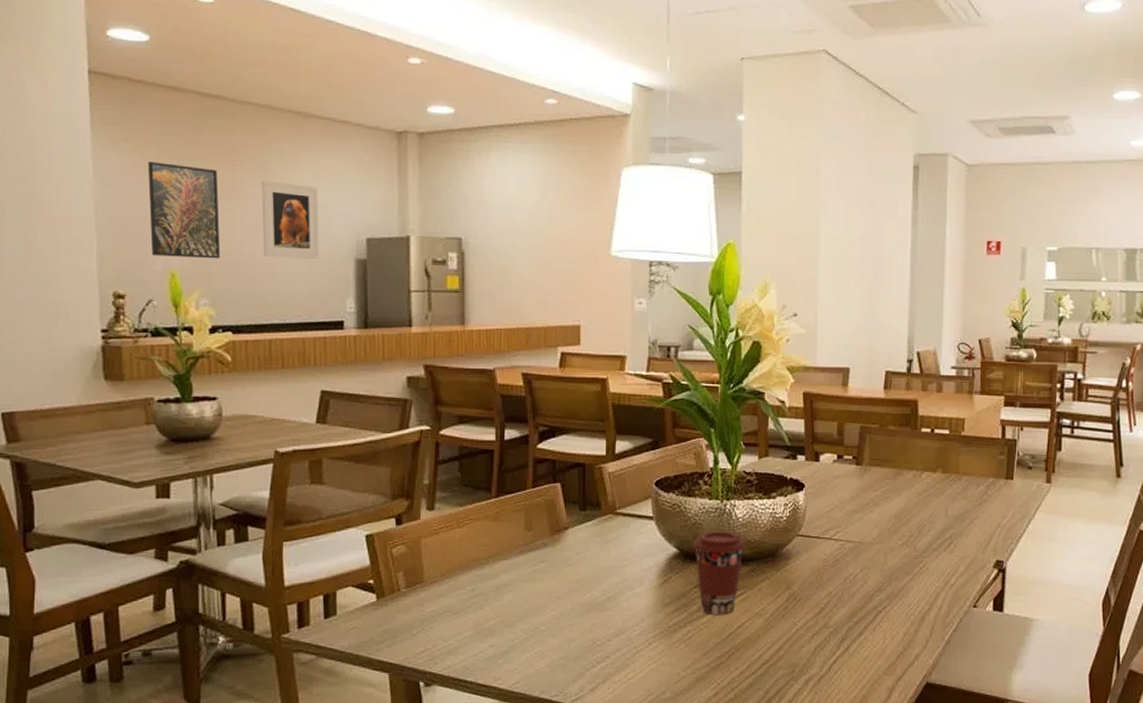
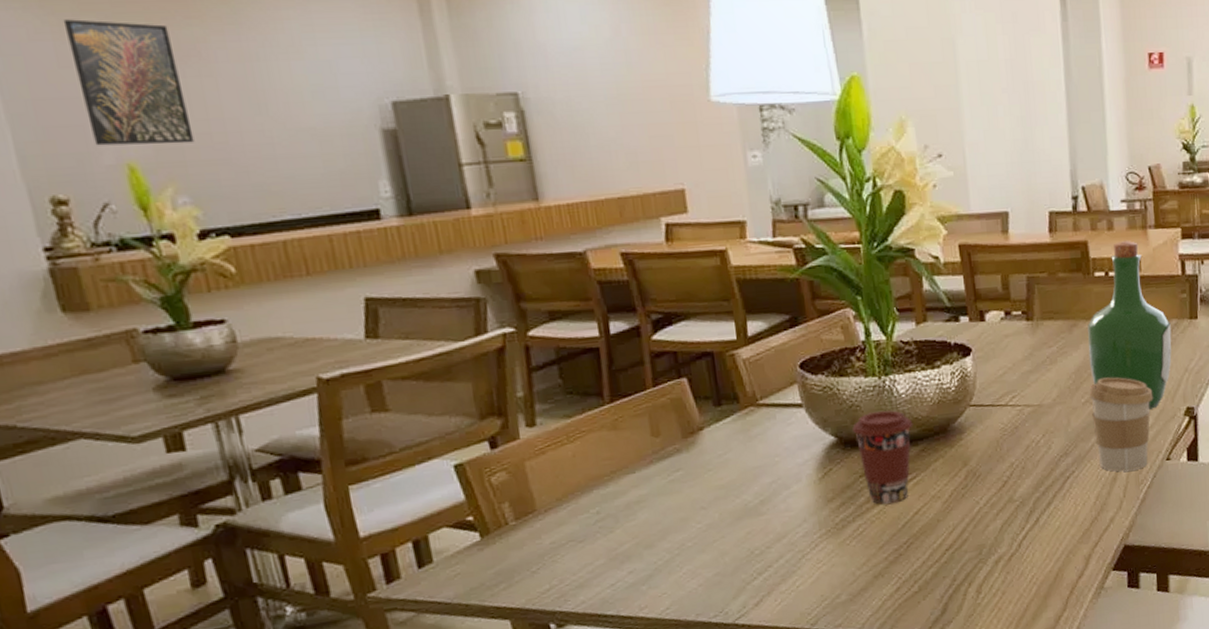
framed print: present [261,180,319,259] -> none [233,35,332,136]
coffee cup: none [906,524,966,613] -> present [1089,377,1153,472]
wine bottle: none [909,402,988,558] -> present [1087,240,1172,410]

